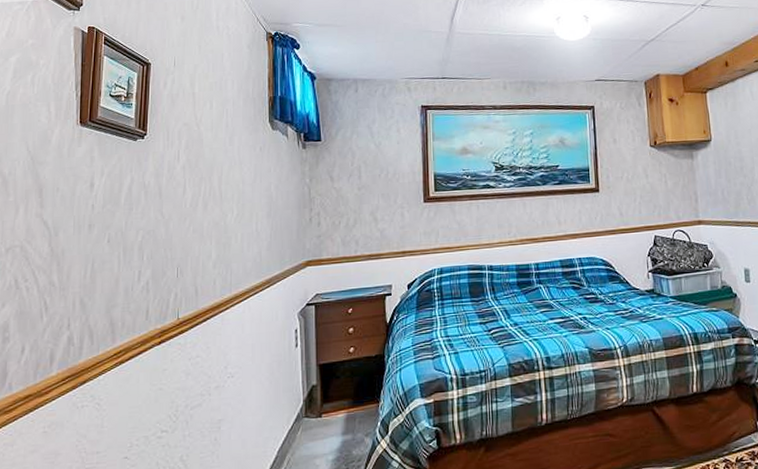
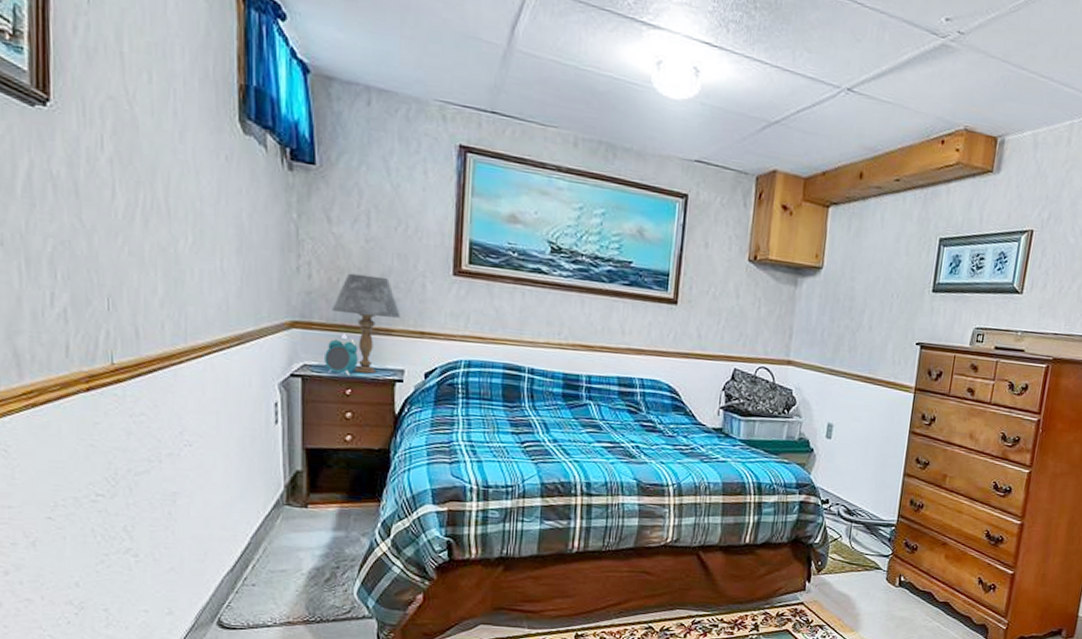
alarm clock: none [332,265,357,299] -> present [325,335,358,378]
table lamp: none [336,214,387,293] -> present [332,273,401,374]

